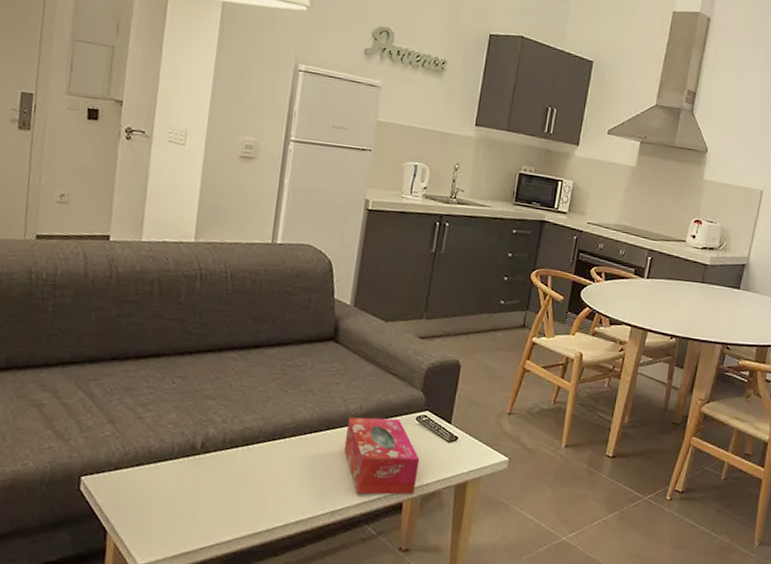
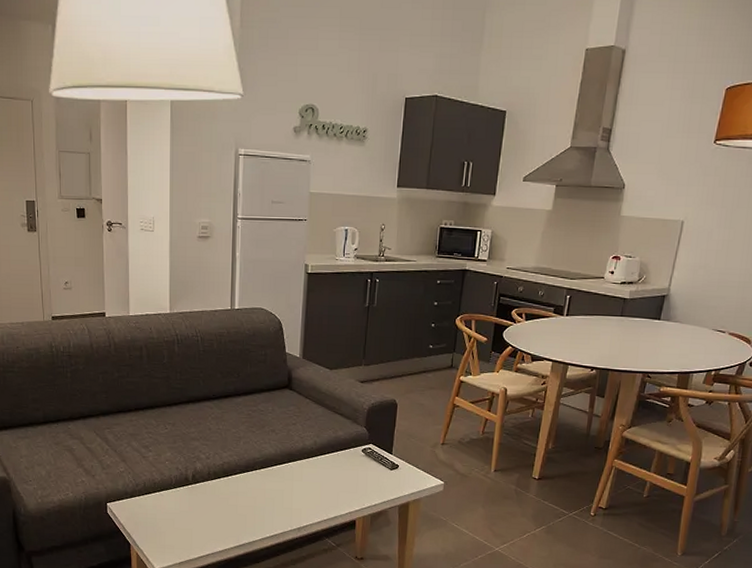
tissue box: present [344,417,420,495] -> none [304,451,368,514]

